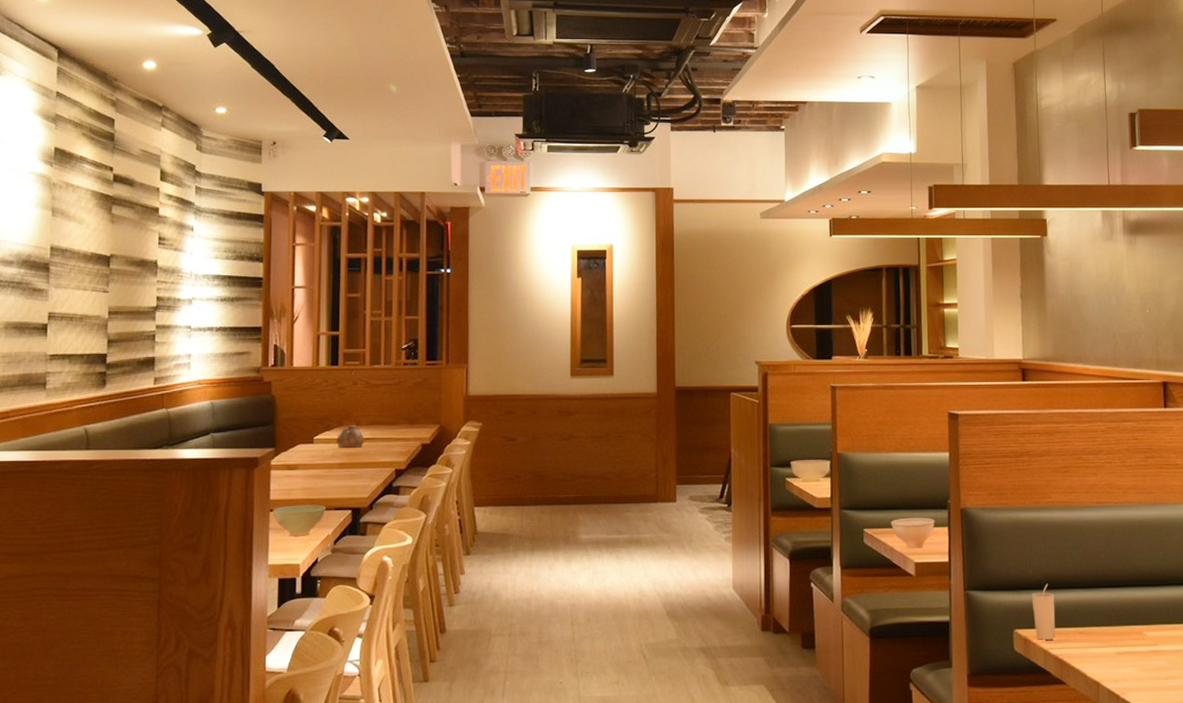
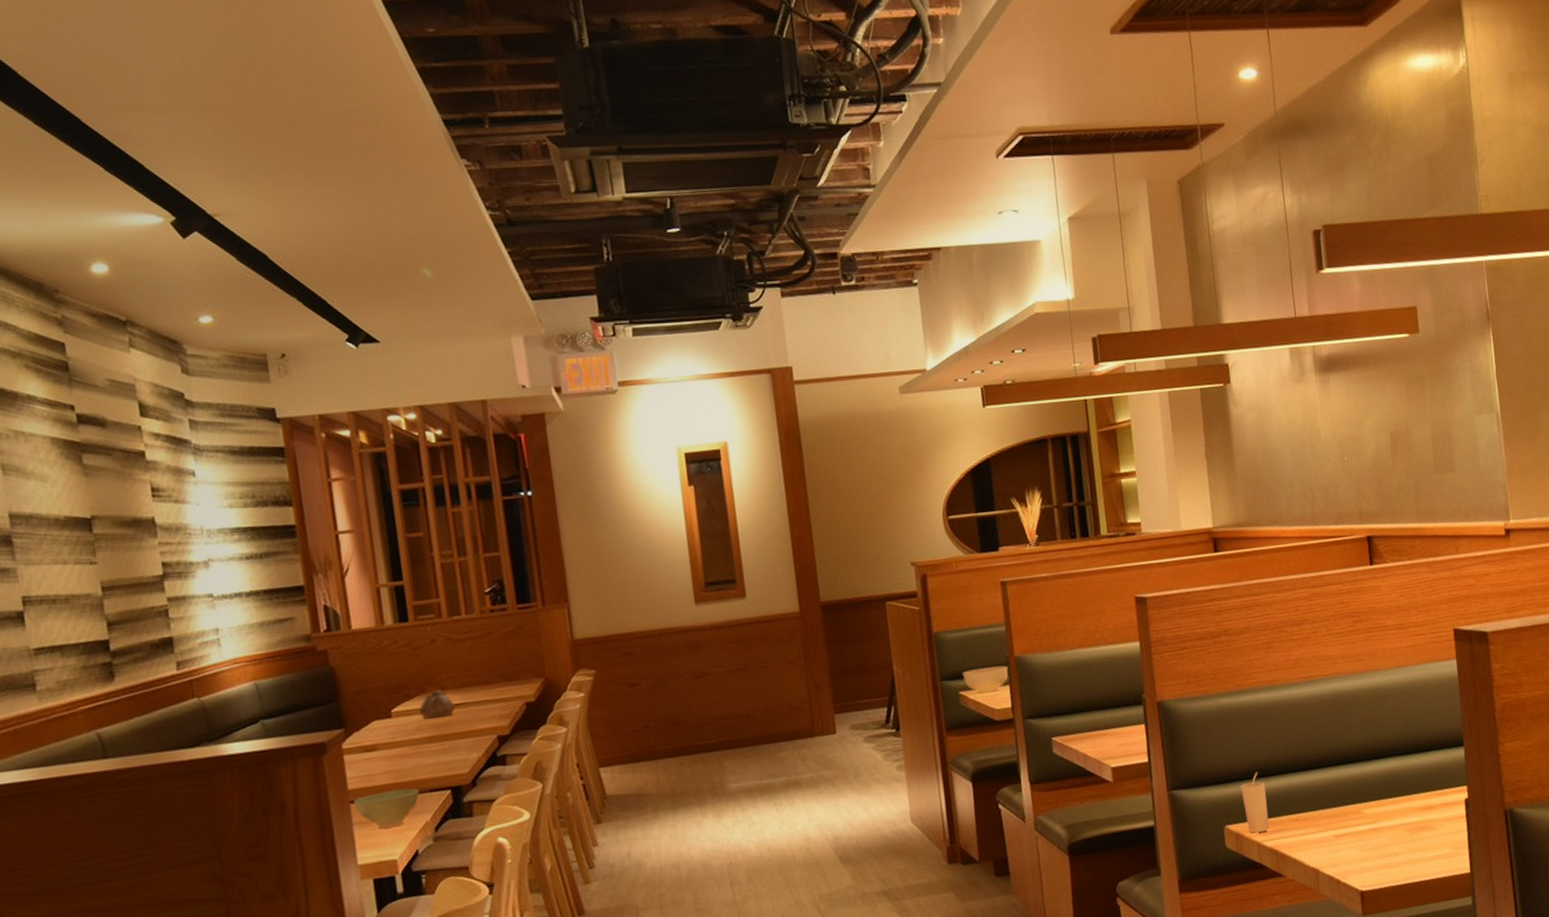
bowl: present [890,517,935,549] -> none [1080,716,1130,753]

